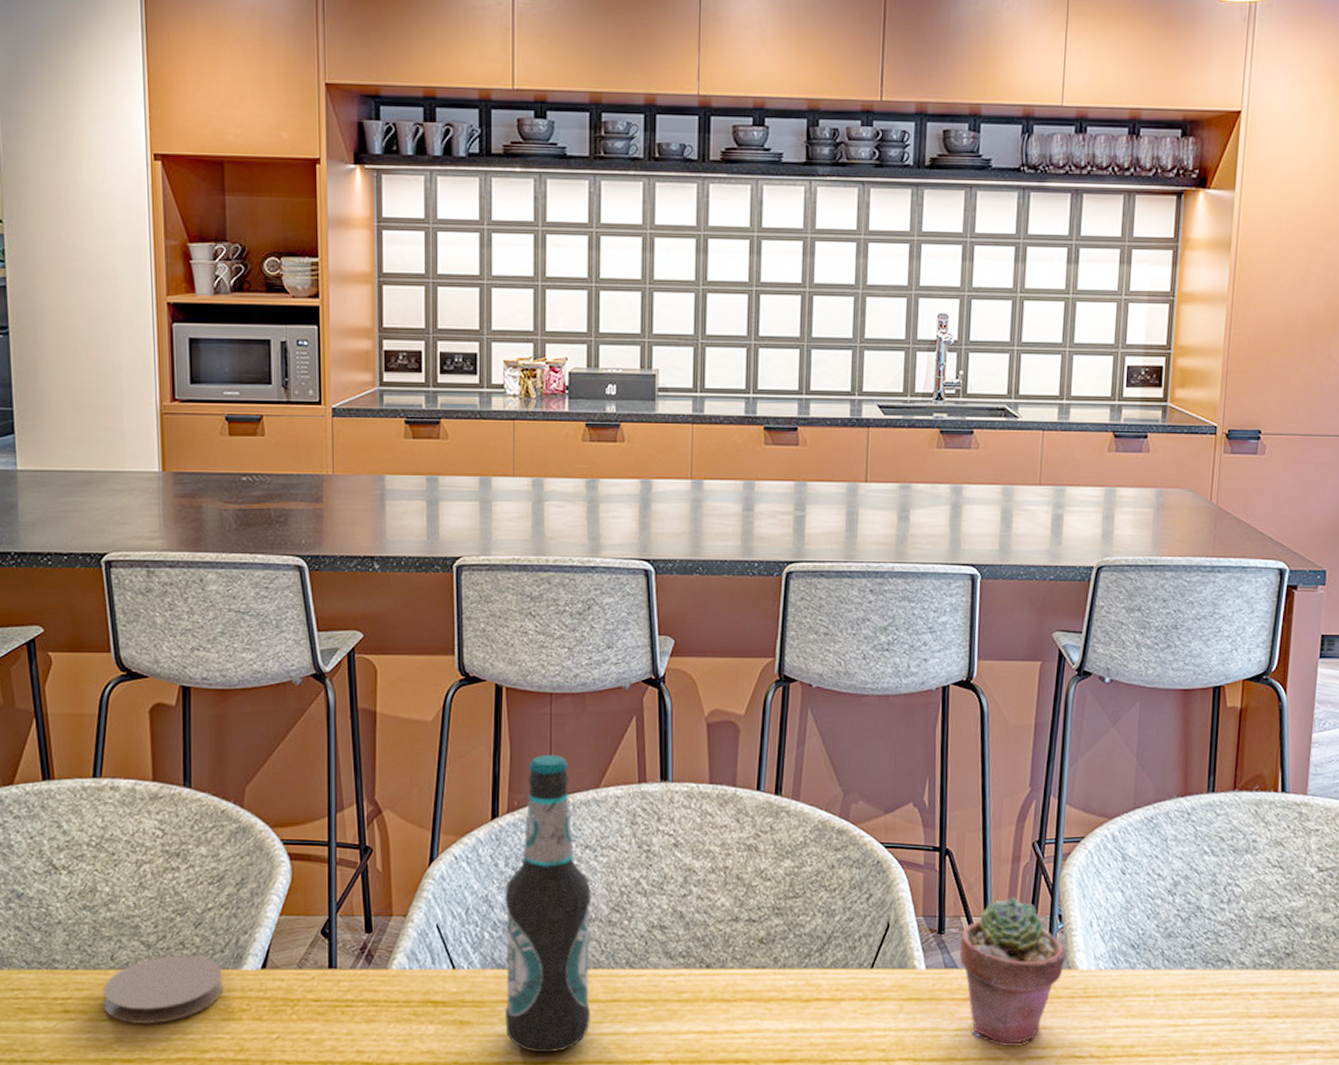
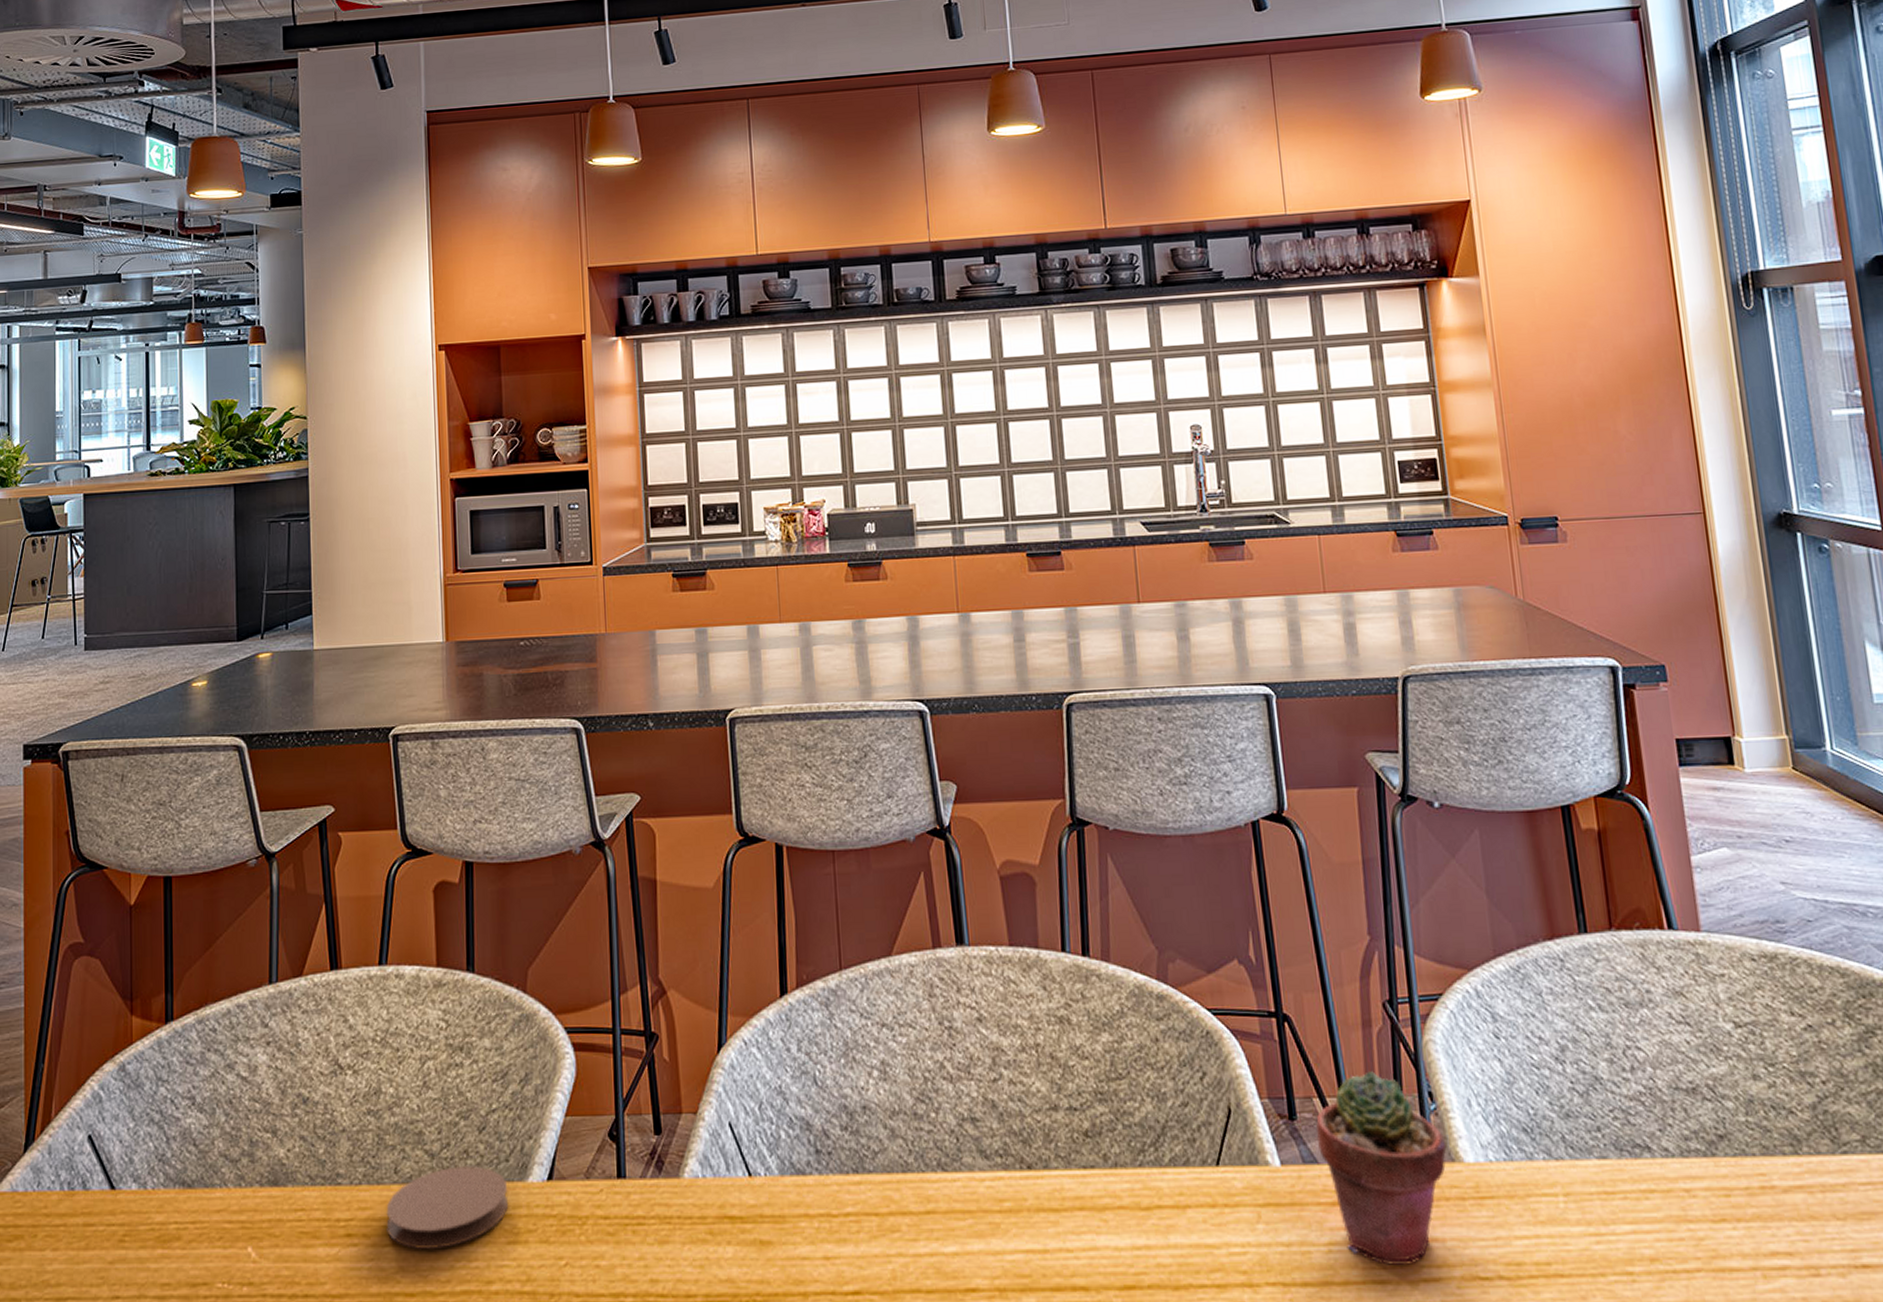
bottle: present [504,755,592,1053] -> none [798,920,904,1280]

